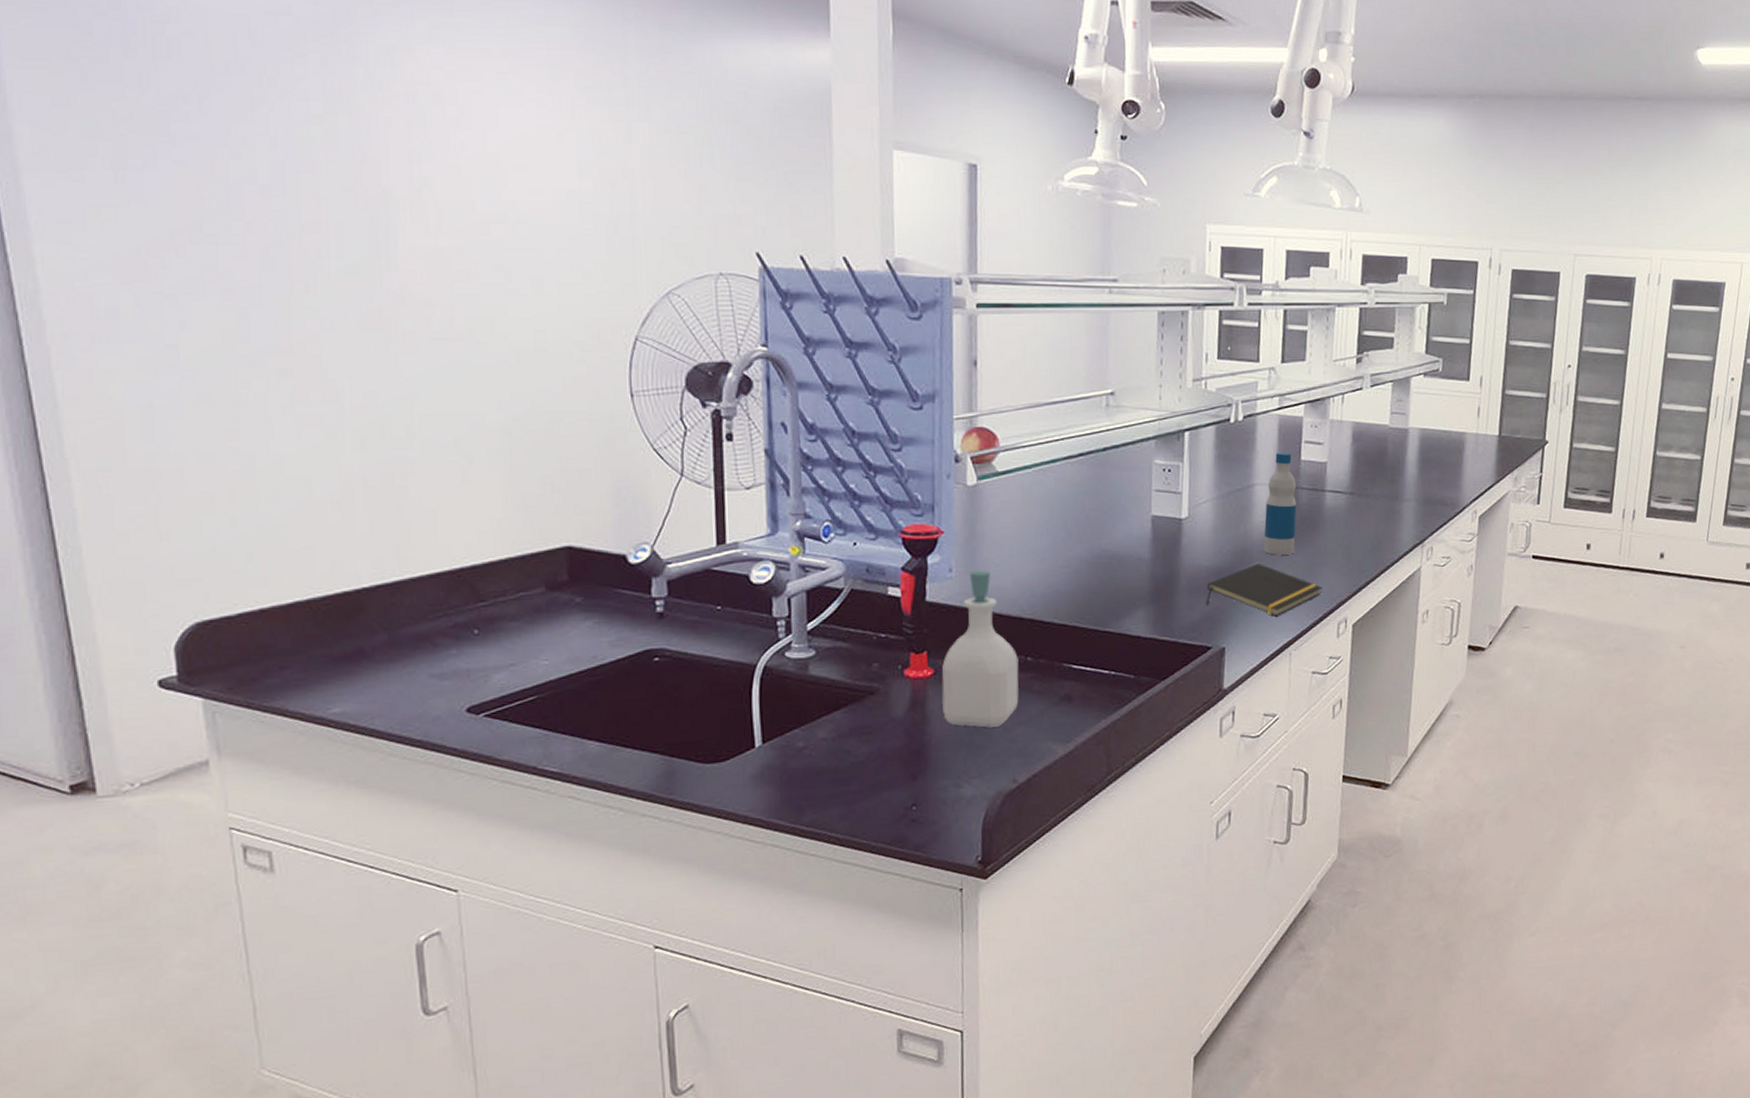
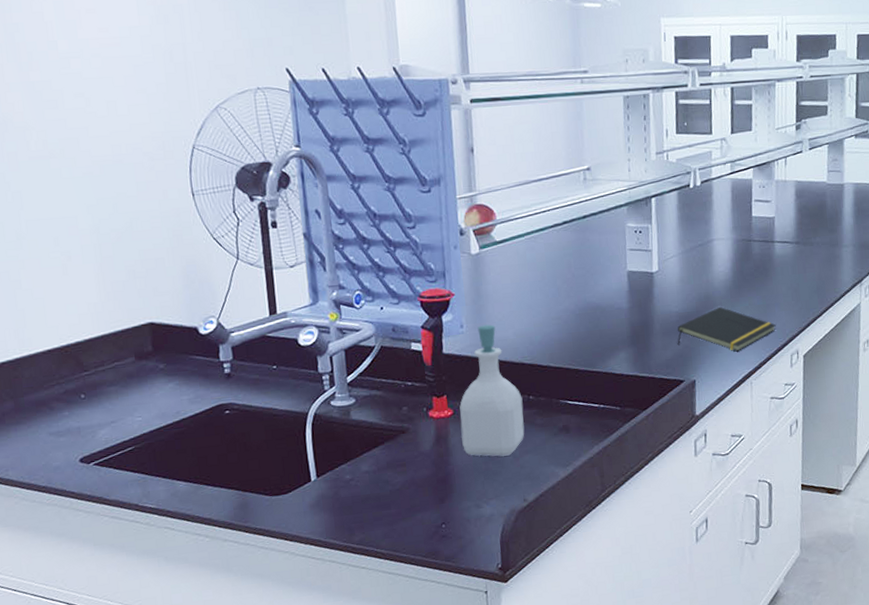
bottle: present [1264,452,1297,555] -> none [723,210,751,299]

